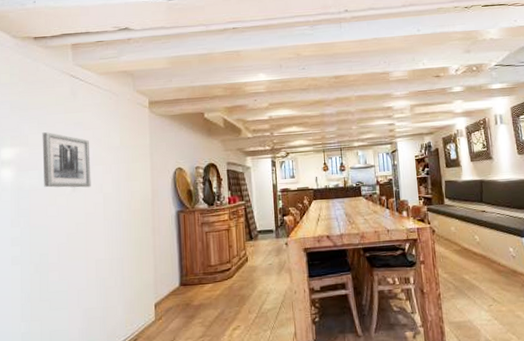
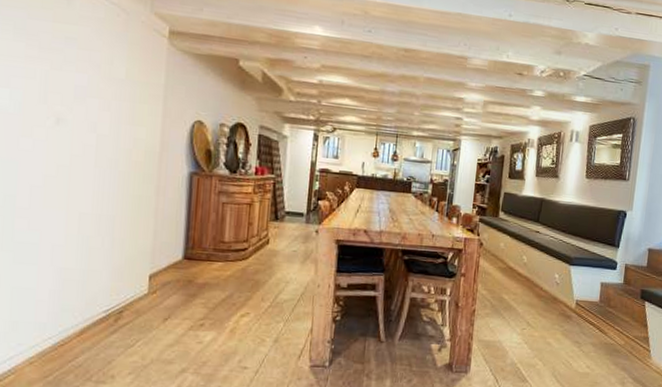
wall art: present [42,132,91,188] -> none [16,41,84,123]

